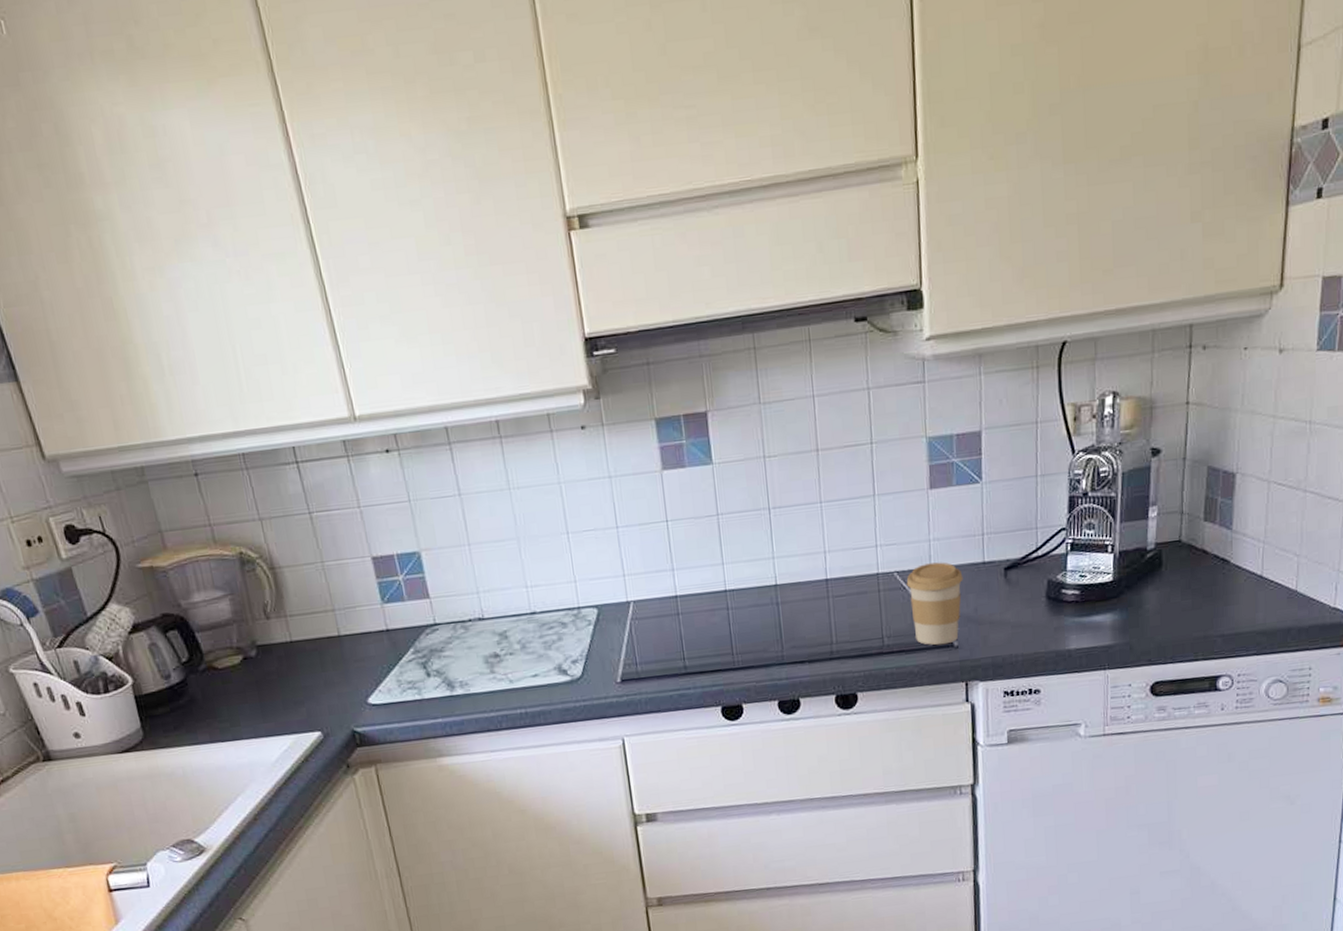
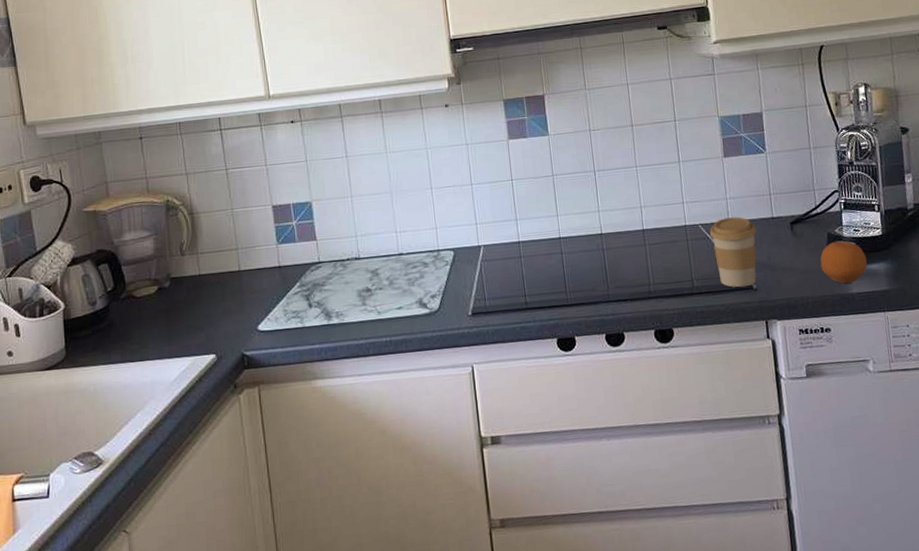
fruit: none [1036,588,1091,639] -> present [820,240,867,284]

